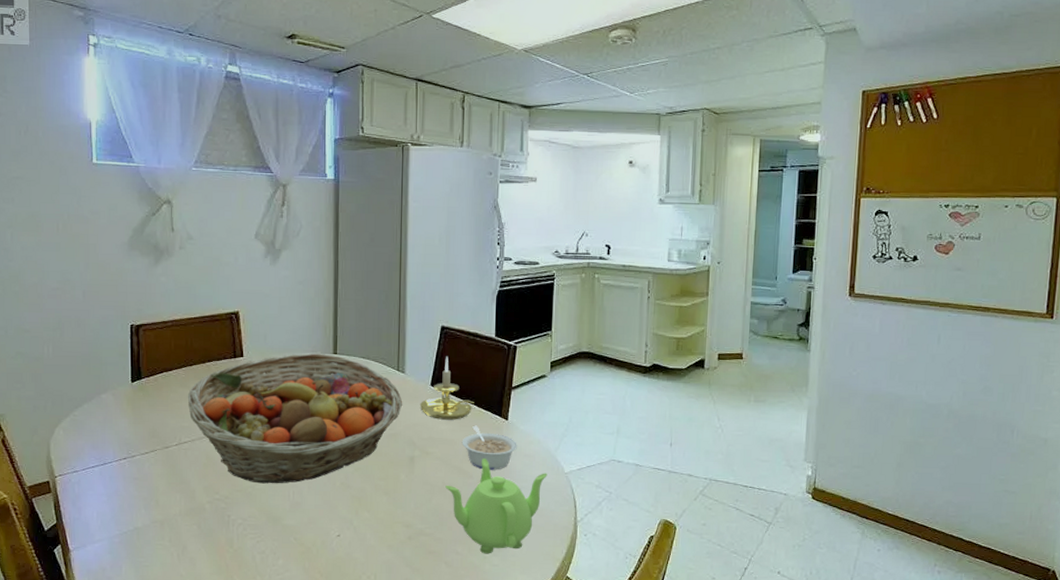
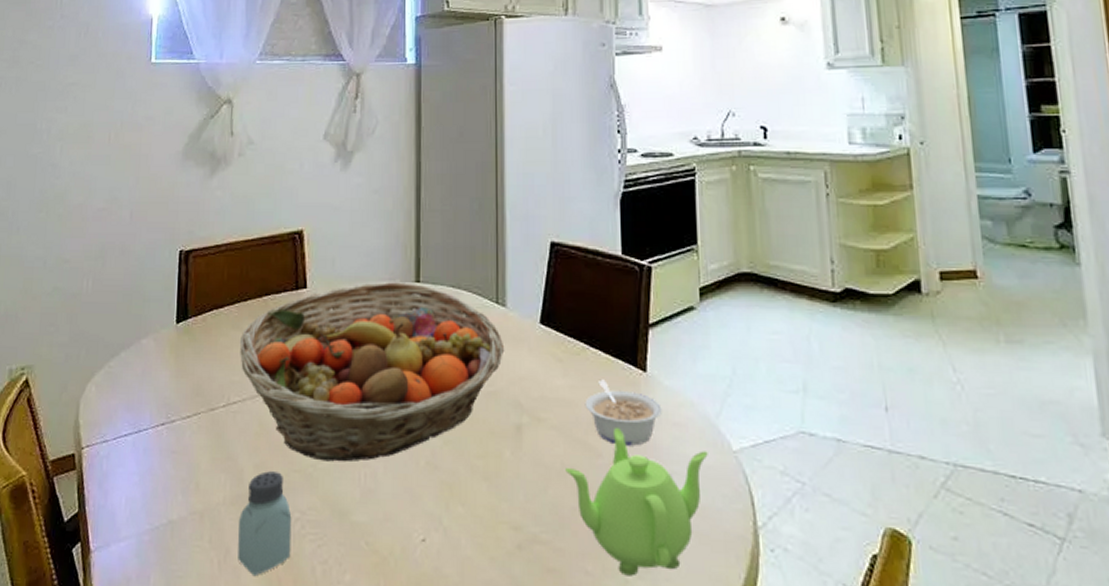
saltshaker: none [193,491,236,564] -> present [238,471,292,577]
candle holder: present [419,356,474,420] -> none [526,283,599,372]

